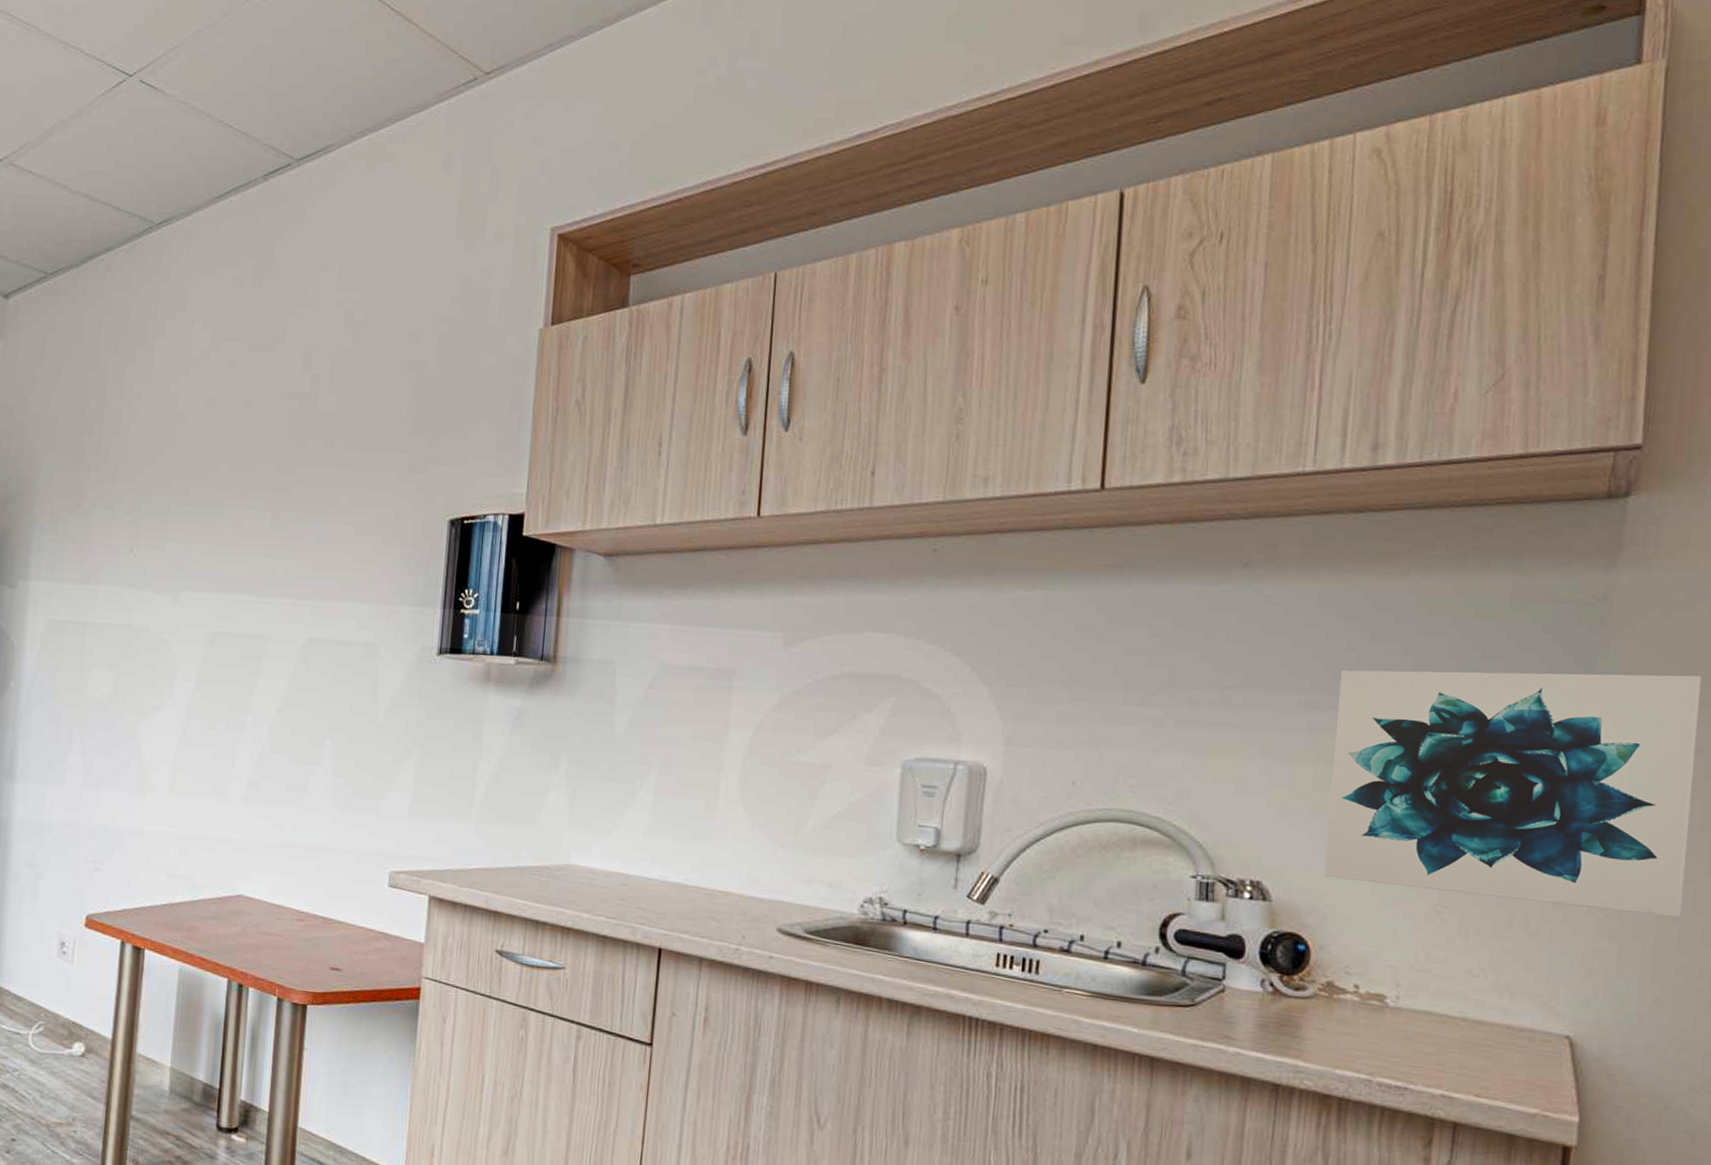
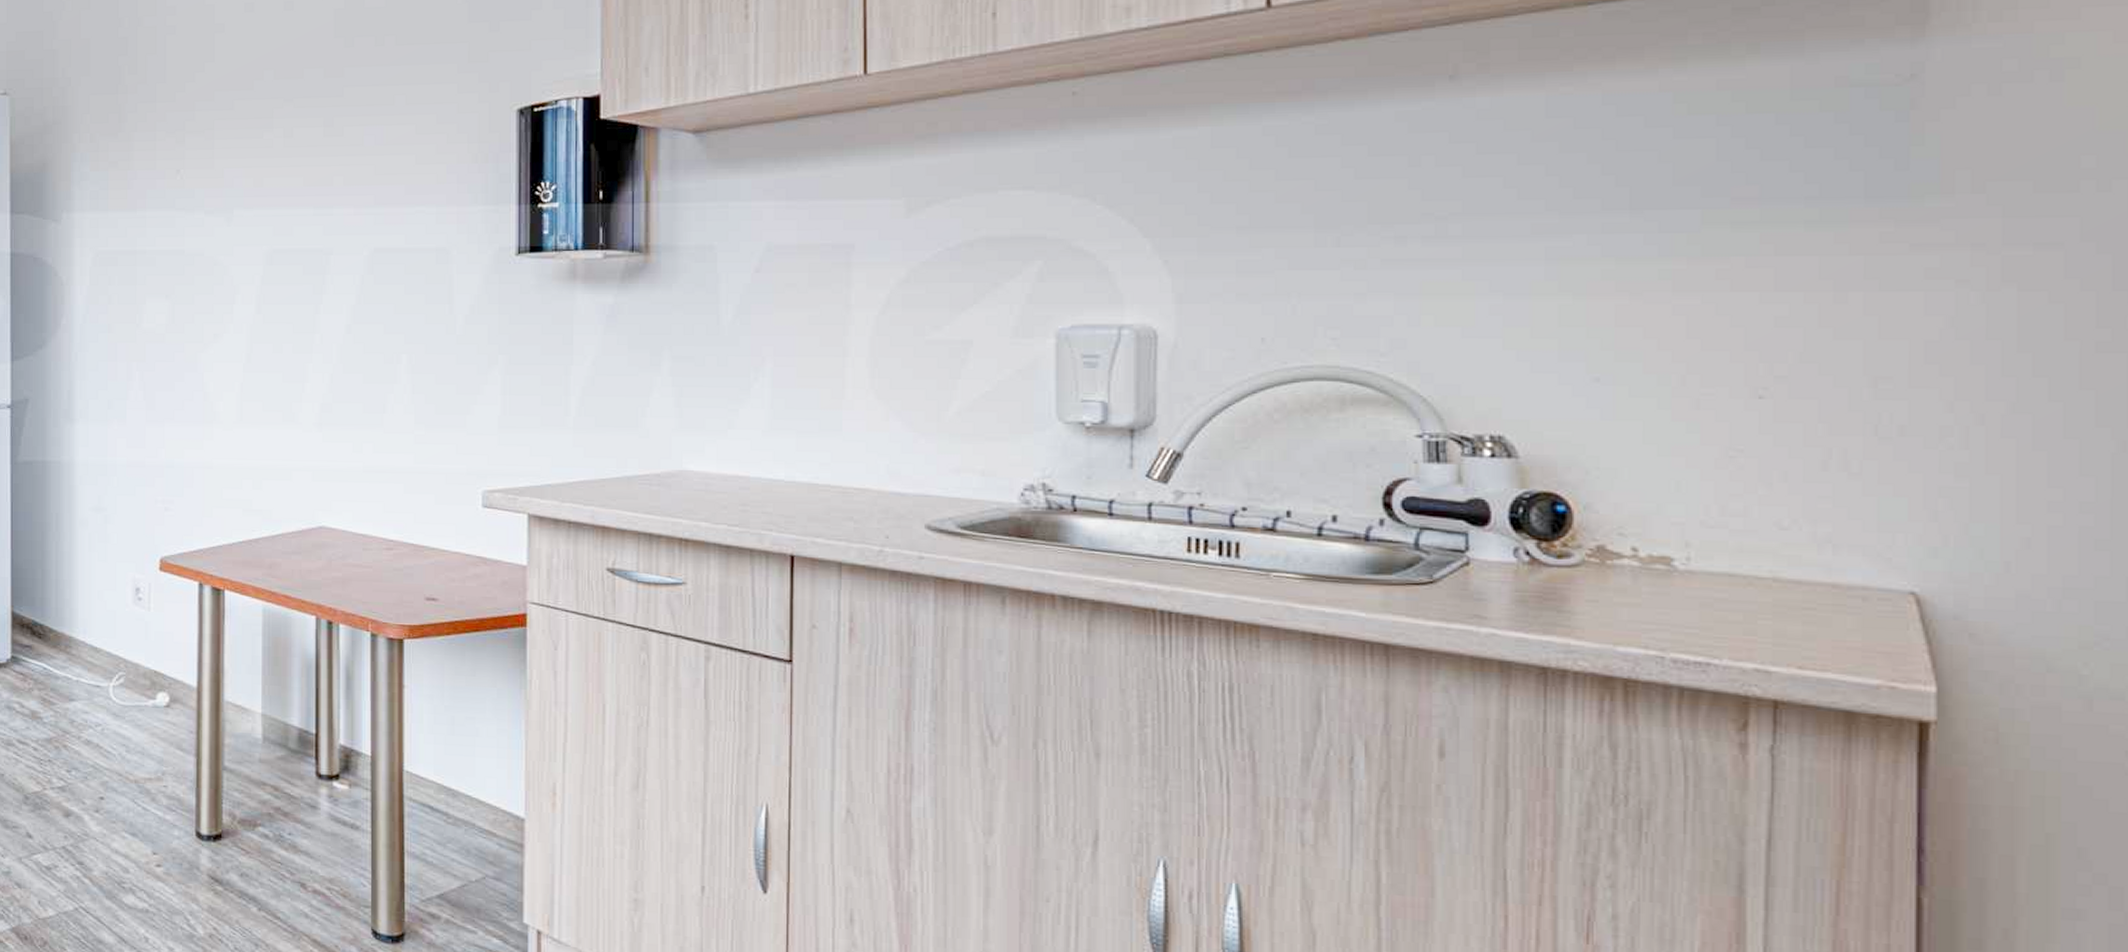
wall art: present [1323,669,1702,918] -> none [1580,156,2051,444]

